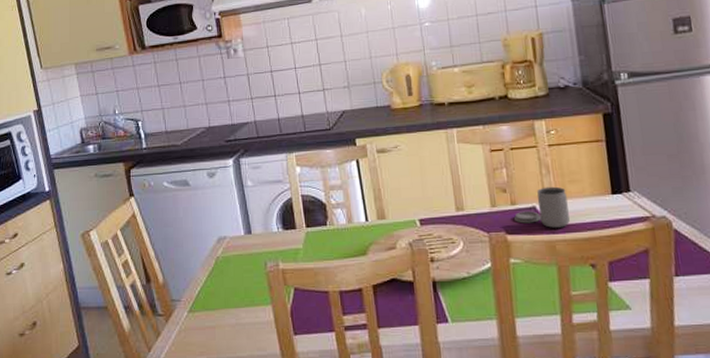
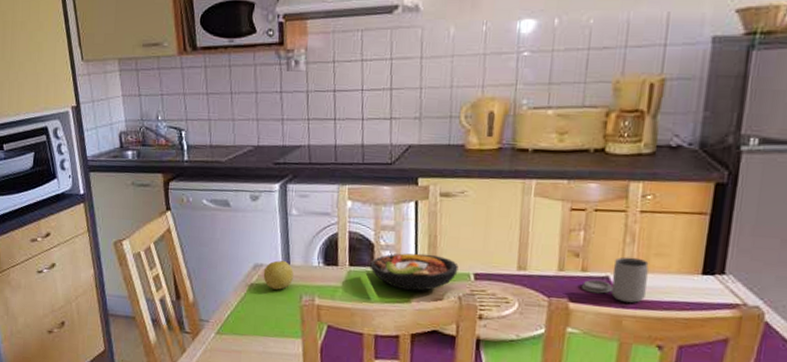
apple: none [227,230,256,260] -> present [263,260,294,290]
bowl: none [324,207,405,244] -> present [369,253,459,292]

